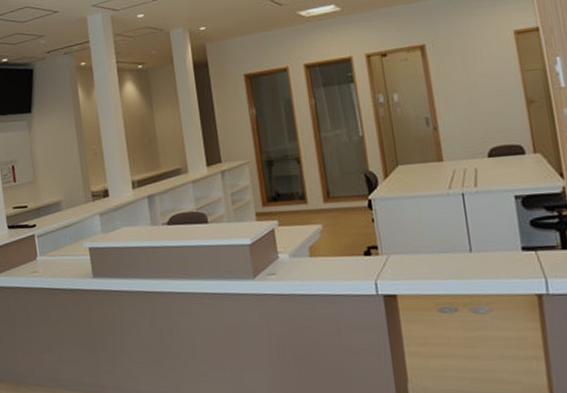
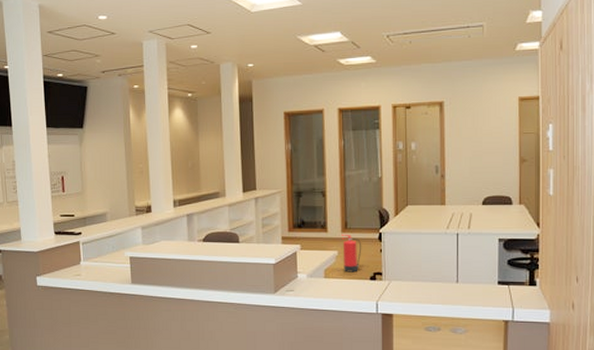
fire extinguisher: none [324,204,350,249] -> present [341,234,362,272]

